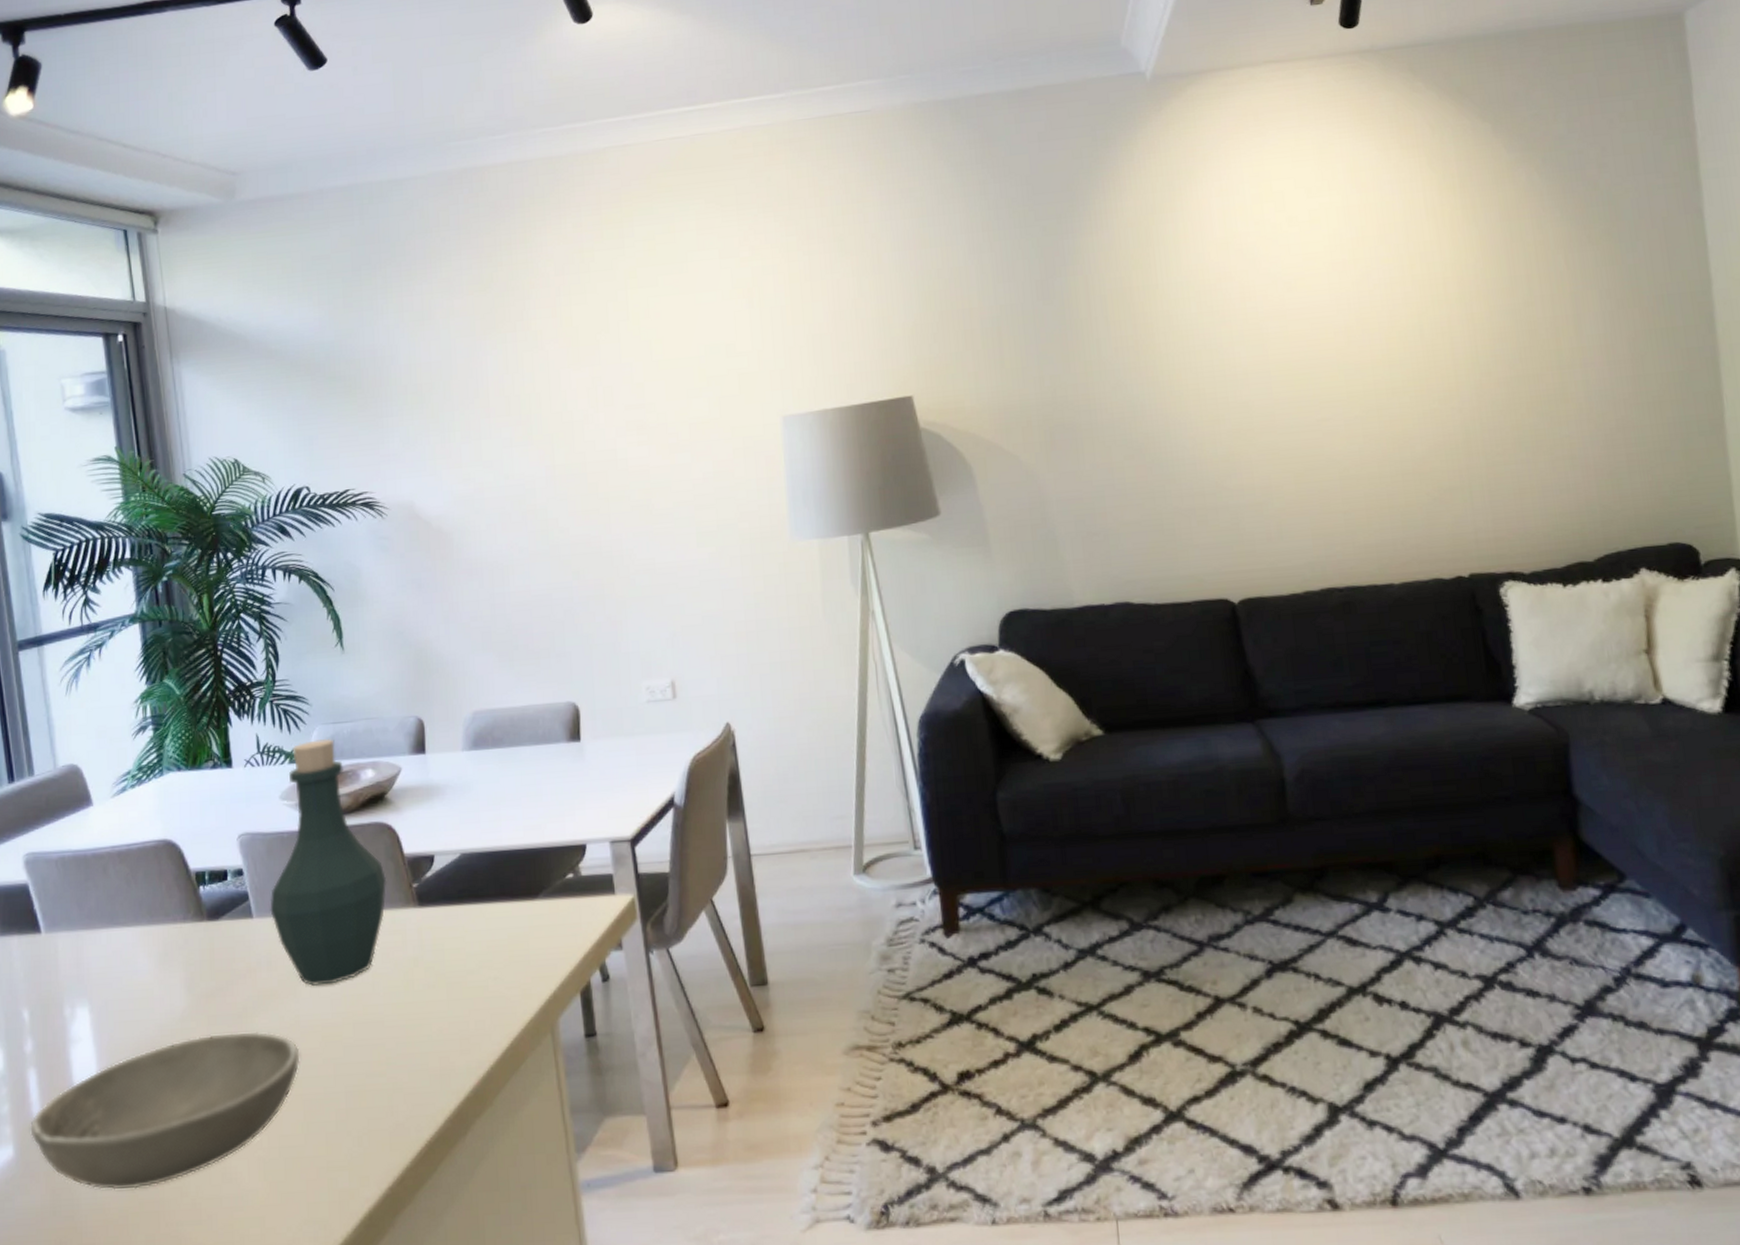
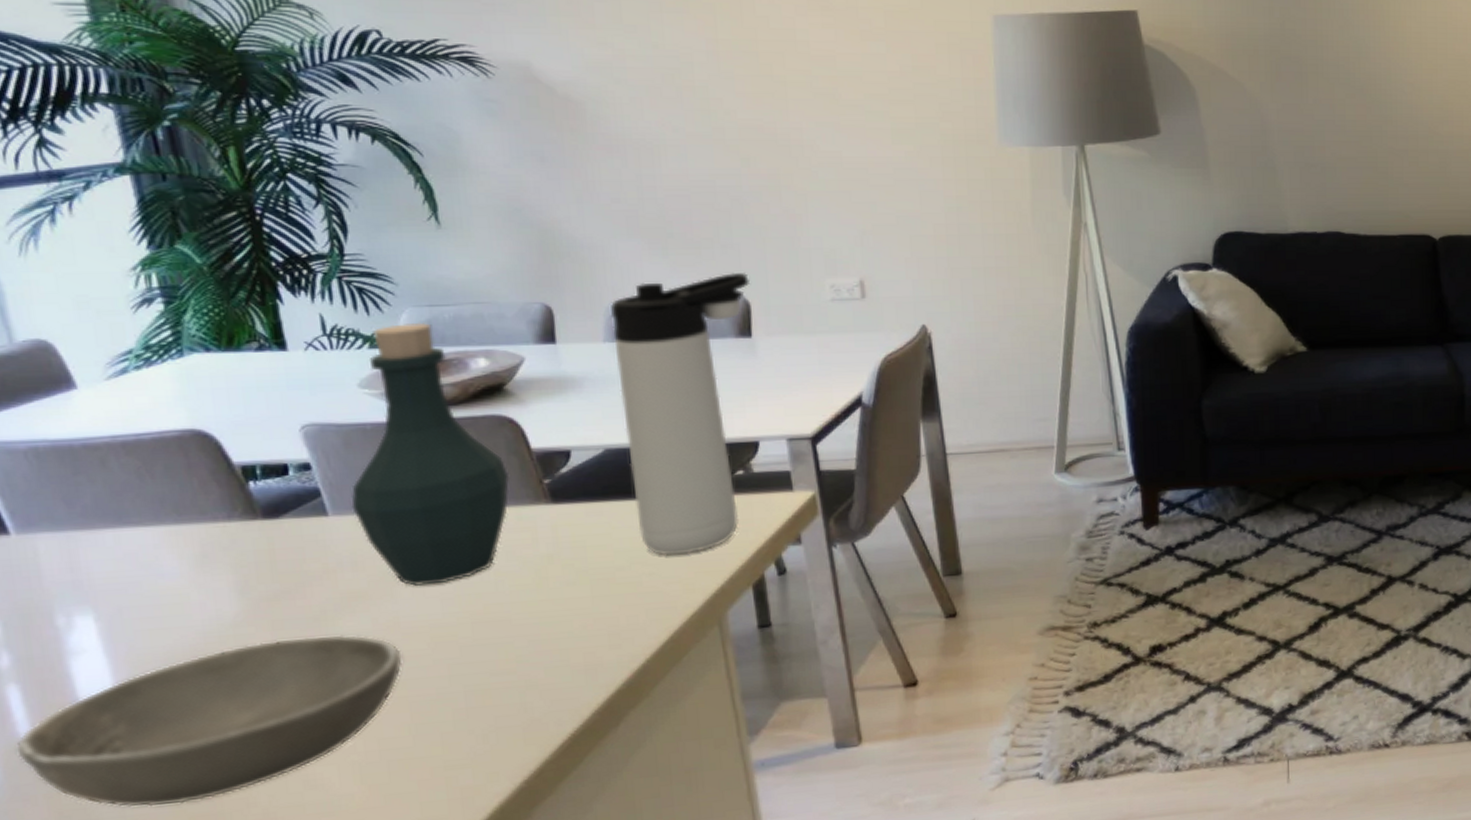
thermos bottle: none [468,679,580,960] -> present [610,273,751,555]

